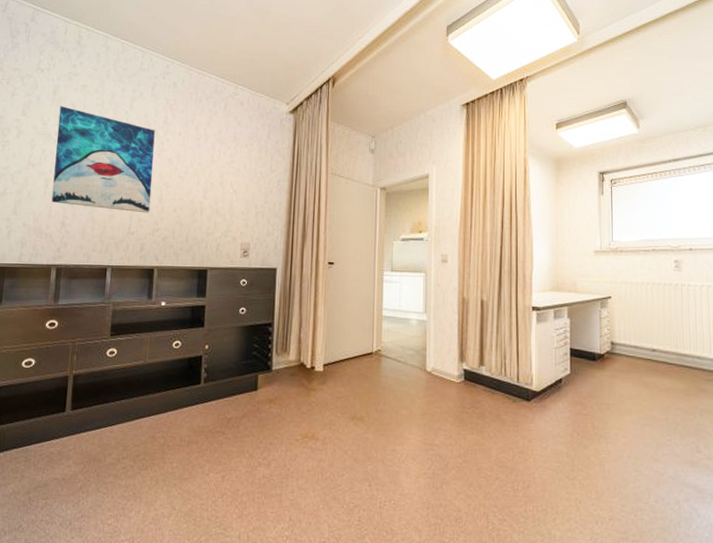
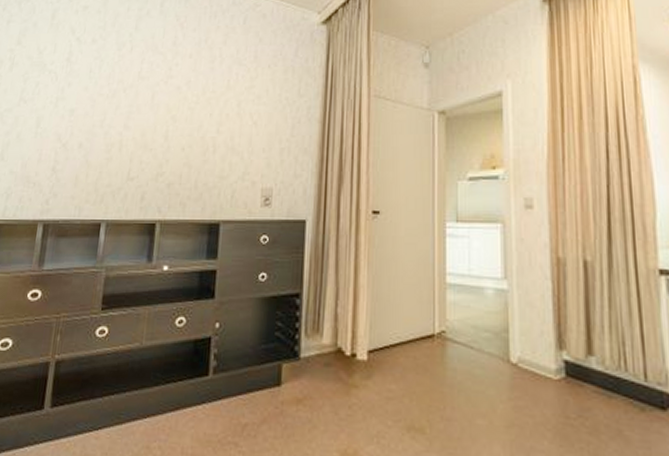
wall art: present [51,106,155,213] -> none [42,31,163,154]

